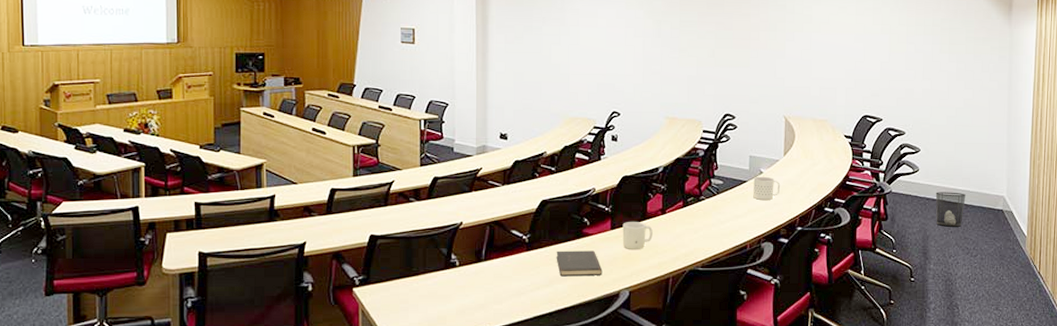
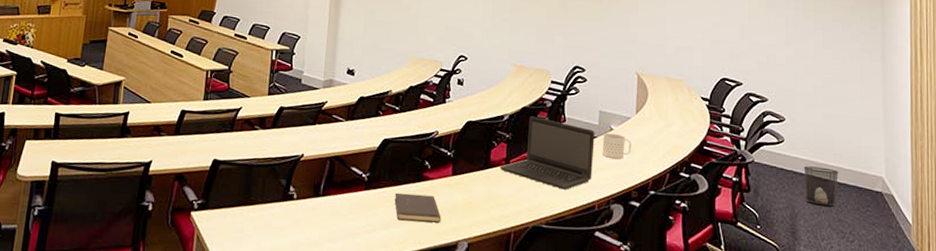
mug: present [622,222,653,249] -> none [463,169,496,199]
laptop: none [656,165,746,233] -> present [500,115,595,190]

